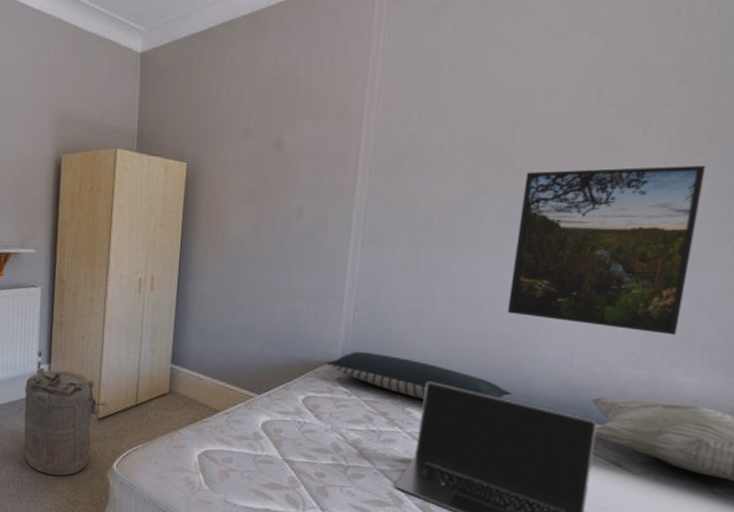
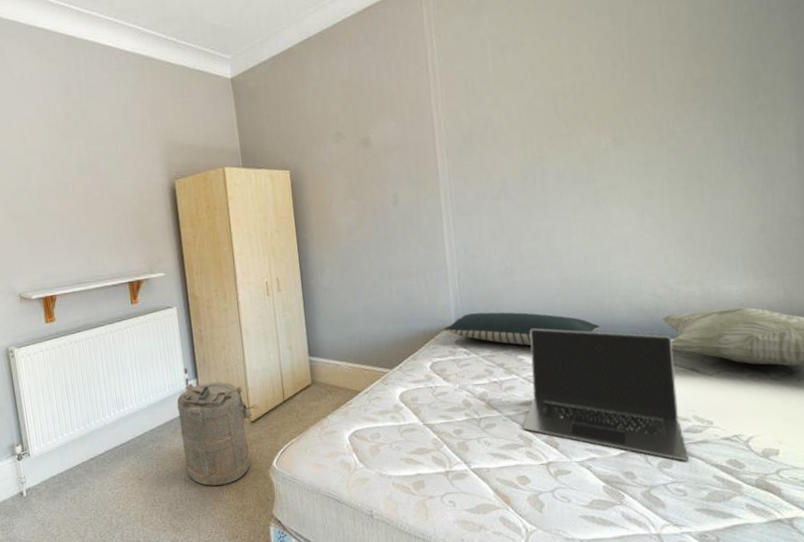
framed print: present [507,165,706,335] -> none [572,109,714,257]

